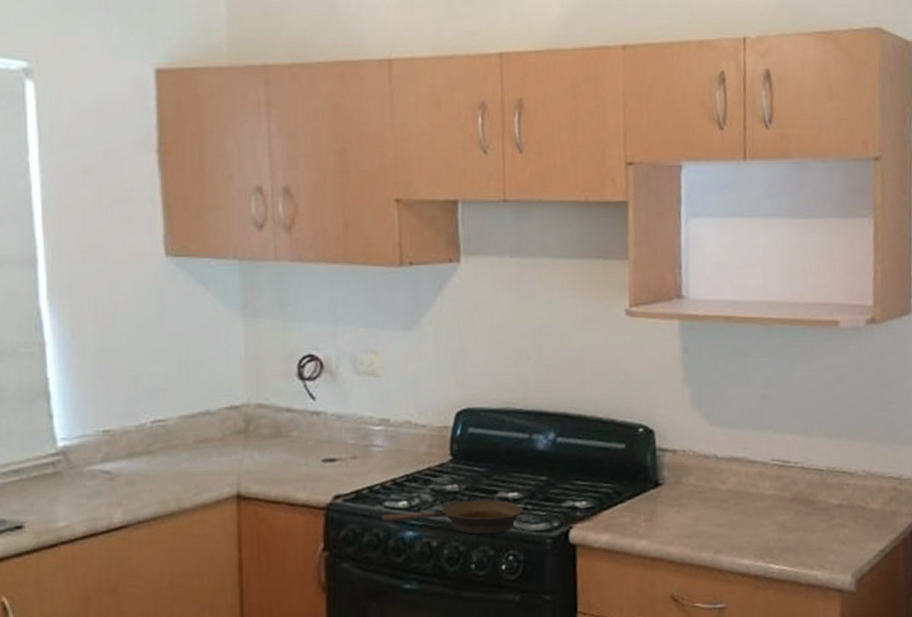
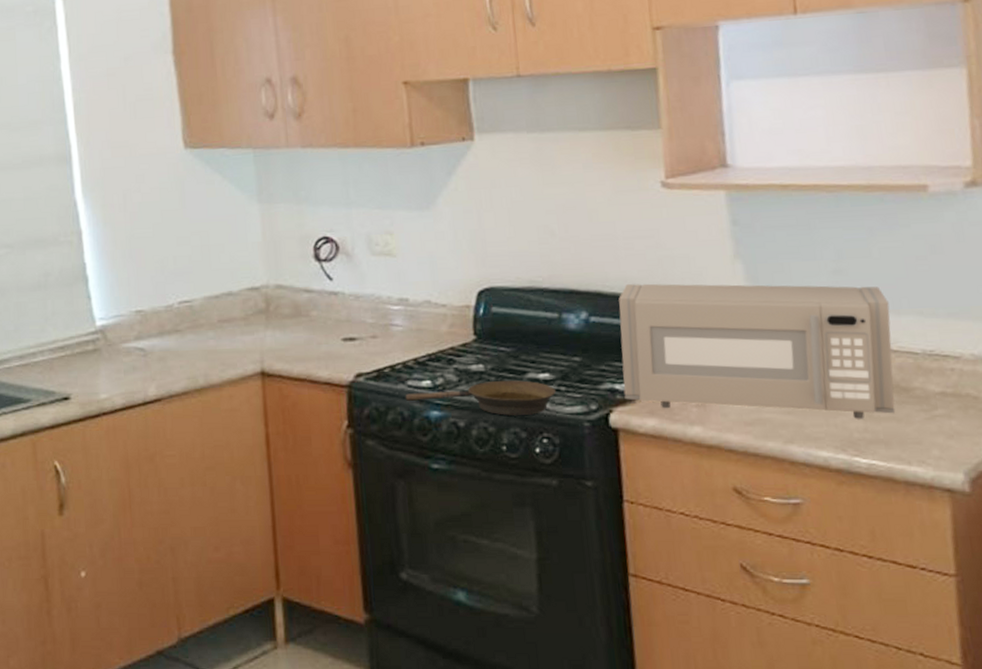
microwave: none [583,406,804,530] -> present [619,283,895,419]

